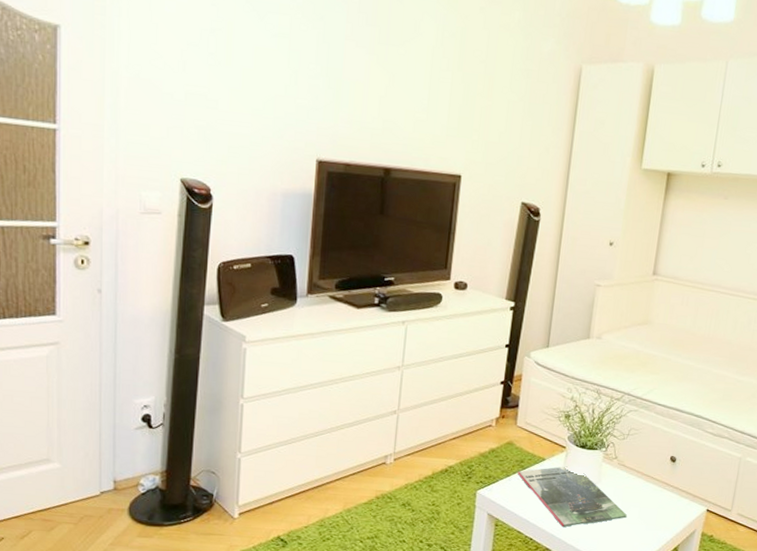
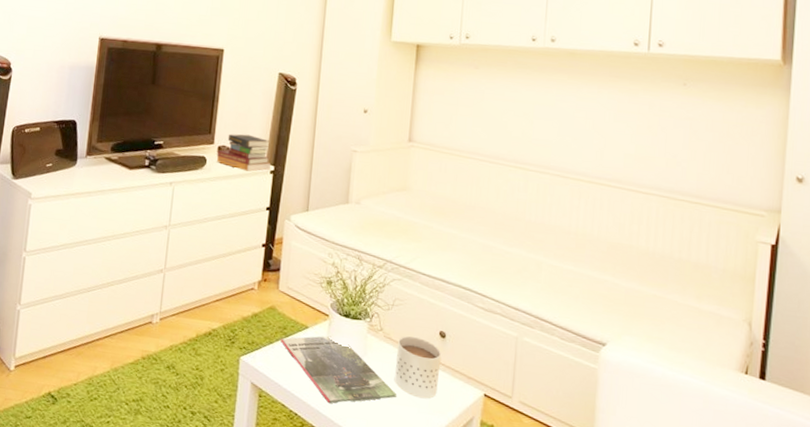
books: none [453,268,512,308] -> present [216,134,272,172]
mug: none [625,462,671,517] -> present [394,335,442,399]

